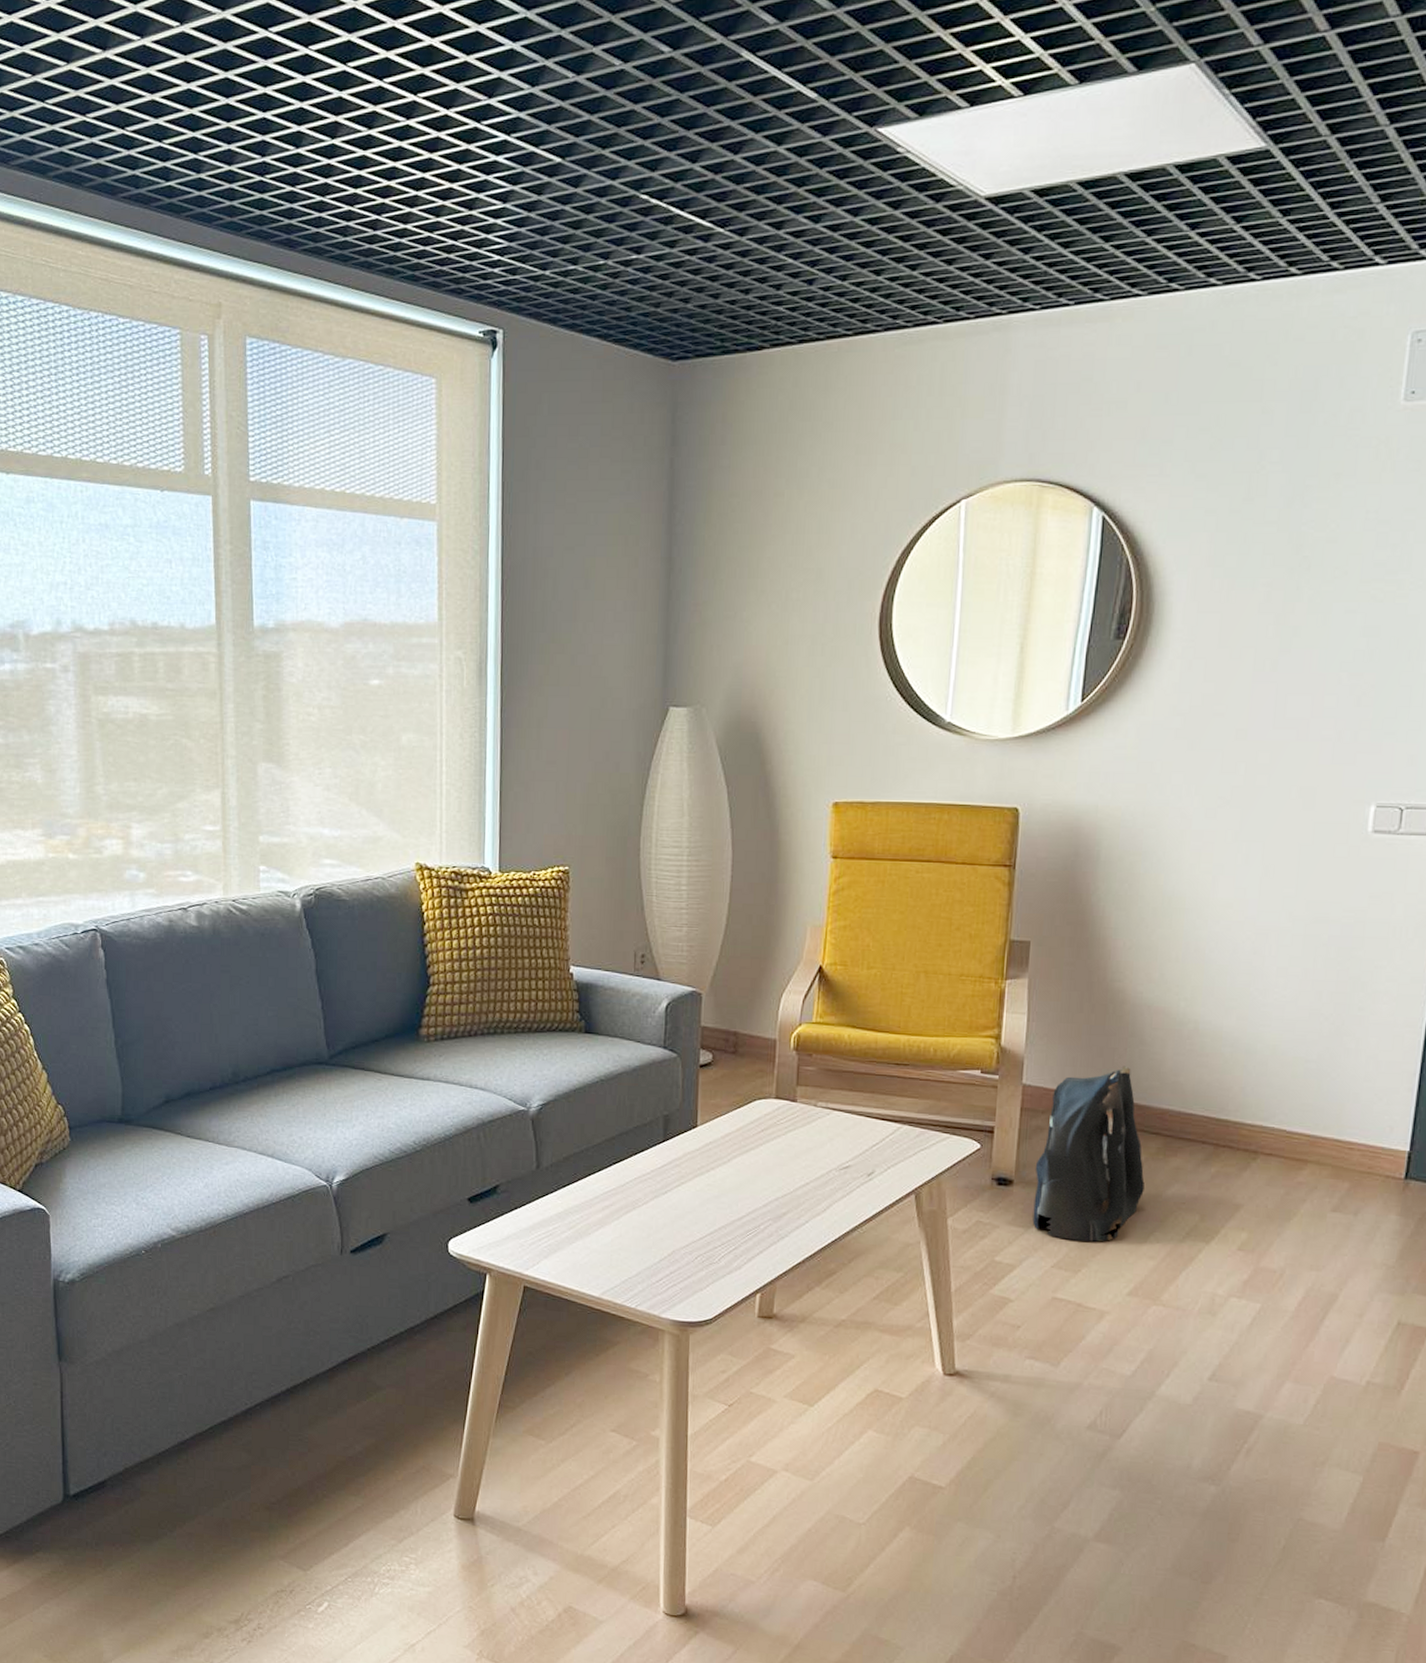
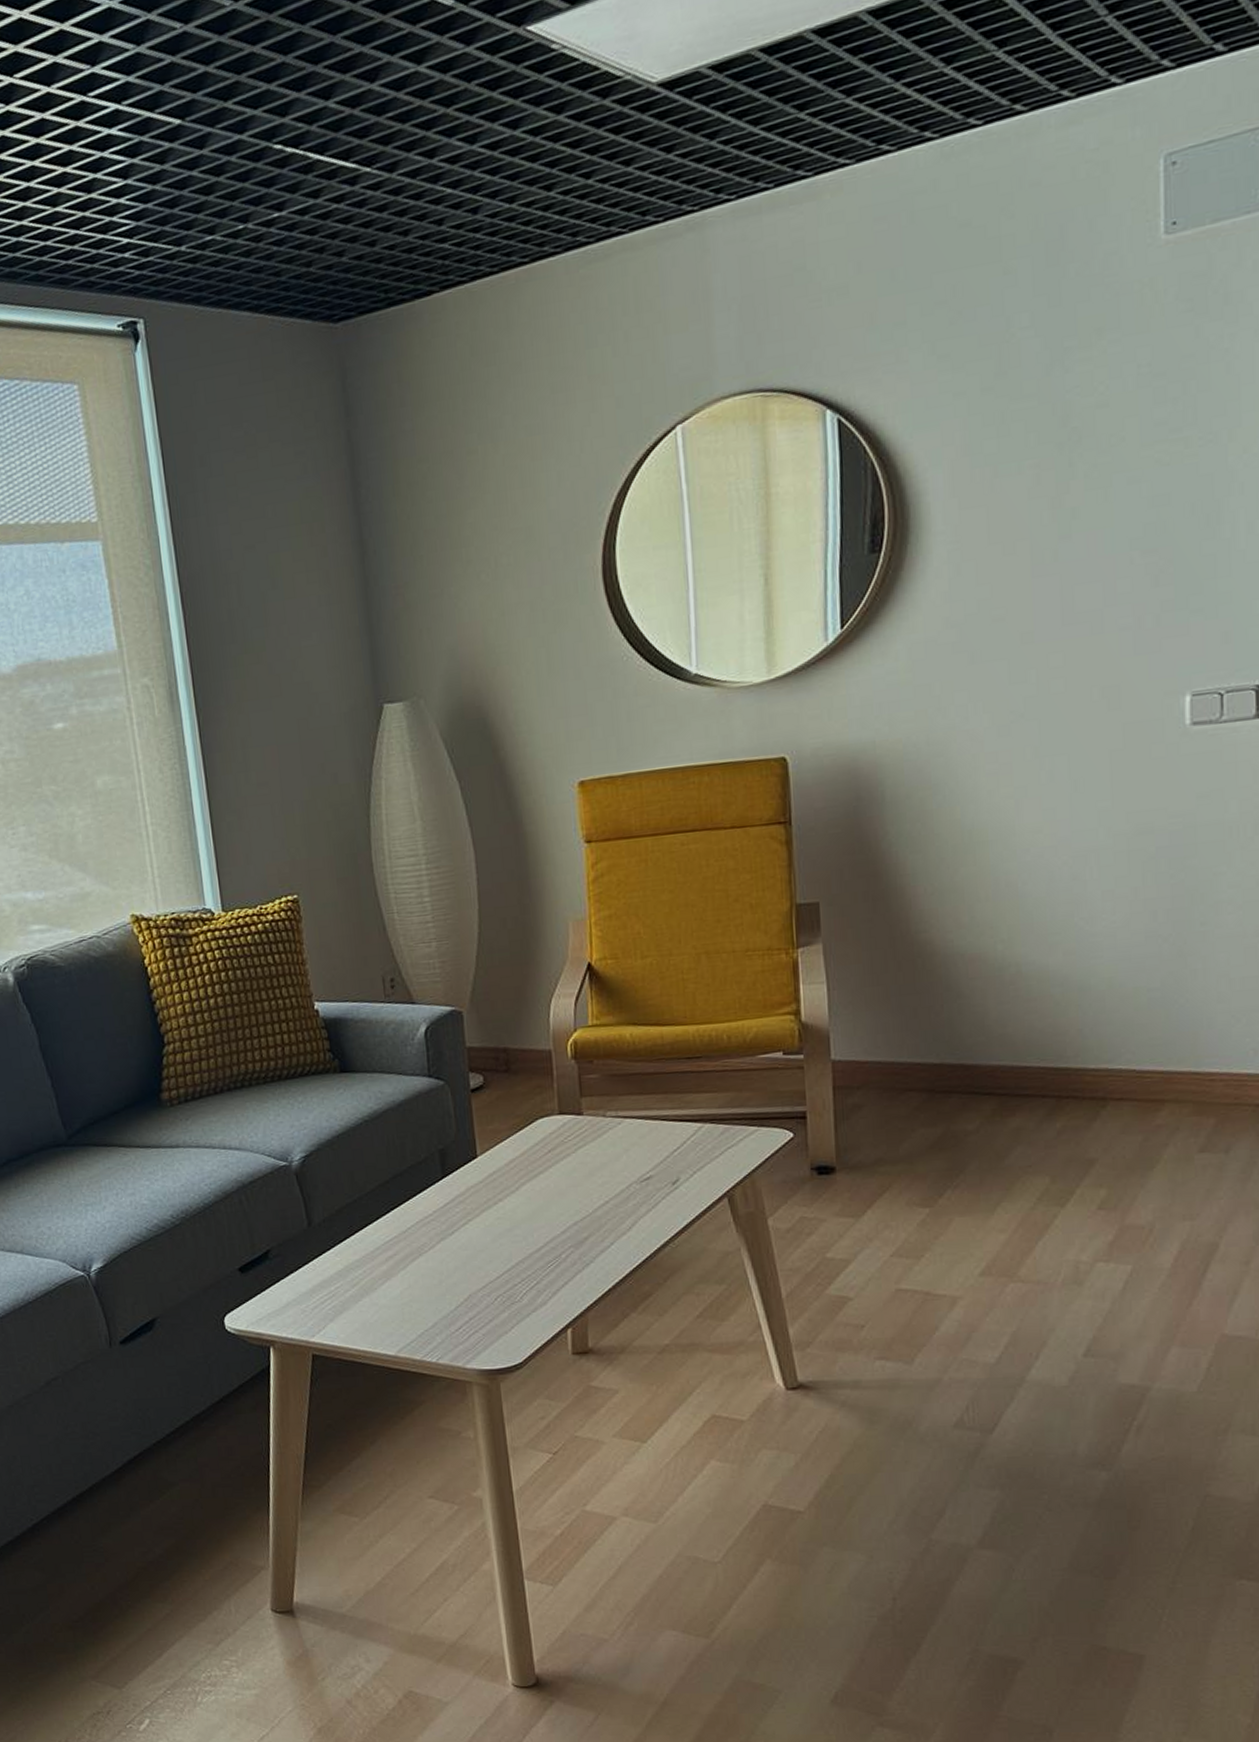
backpack: present [1032,1066,1145,1242] -> none [857,1024,983,1224]

